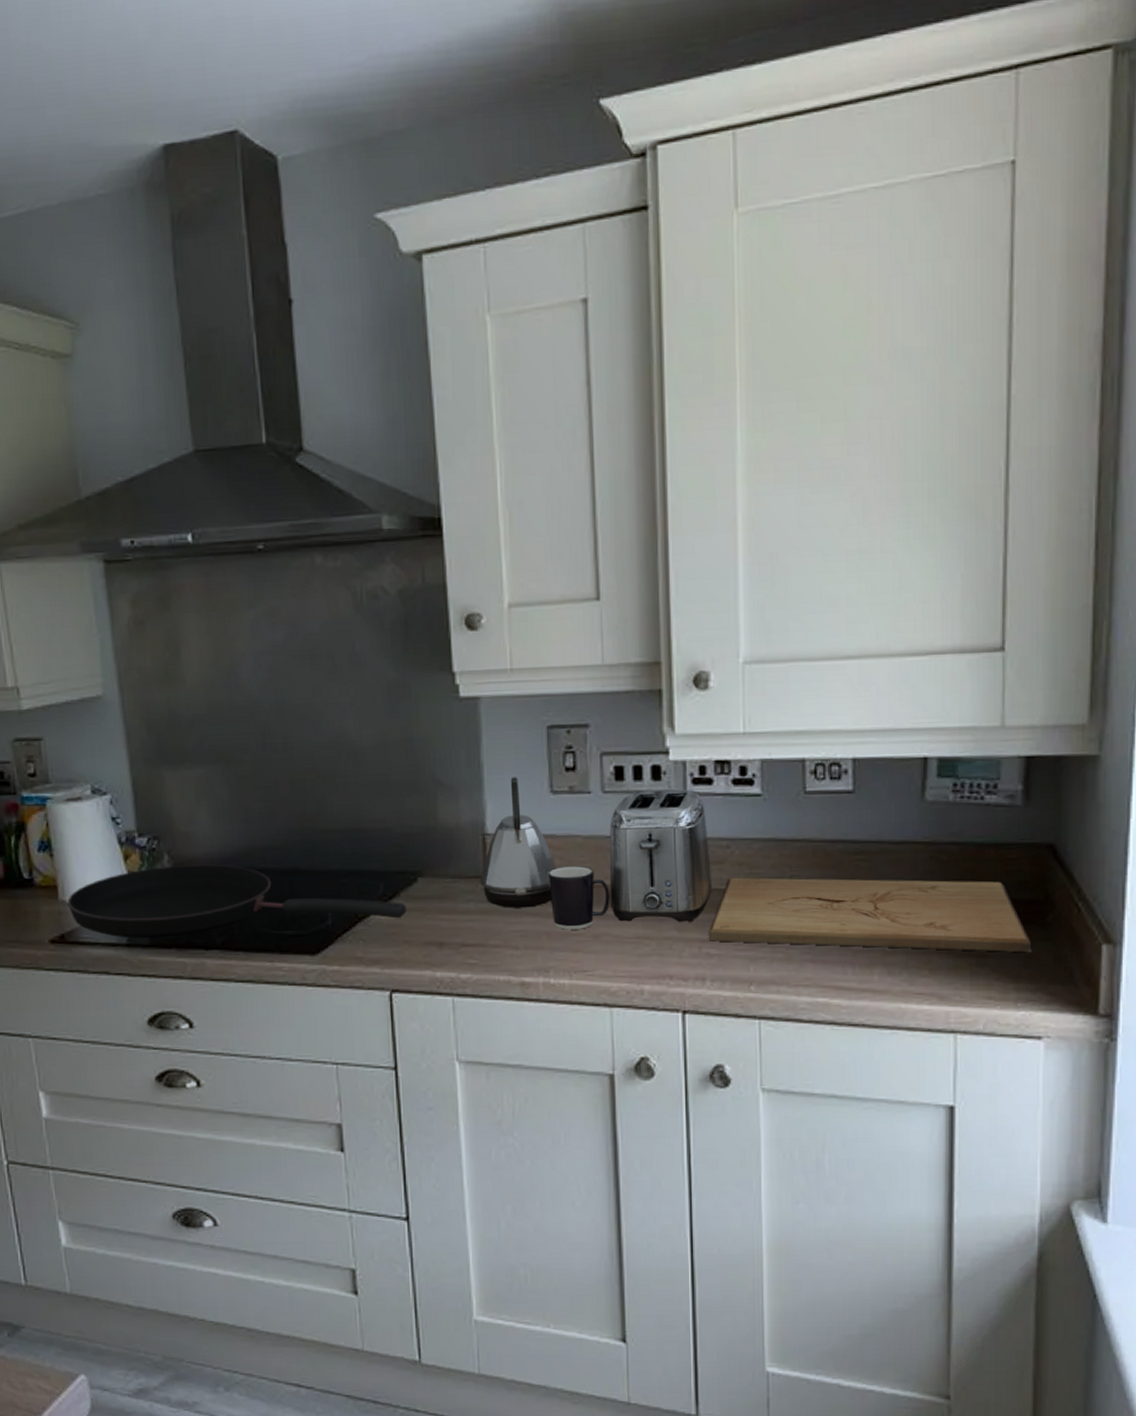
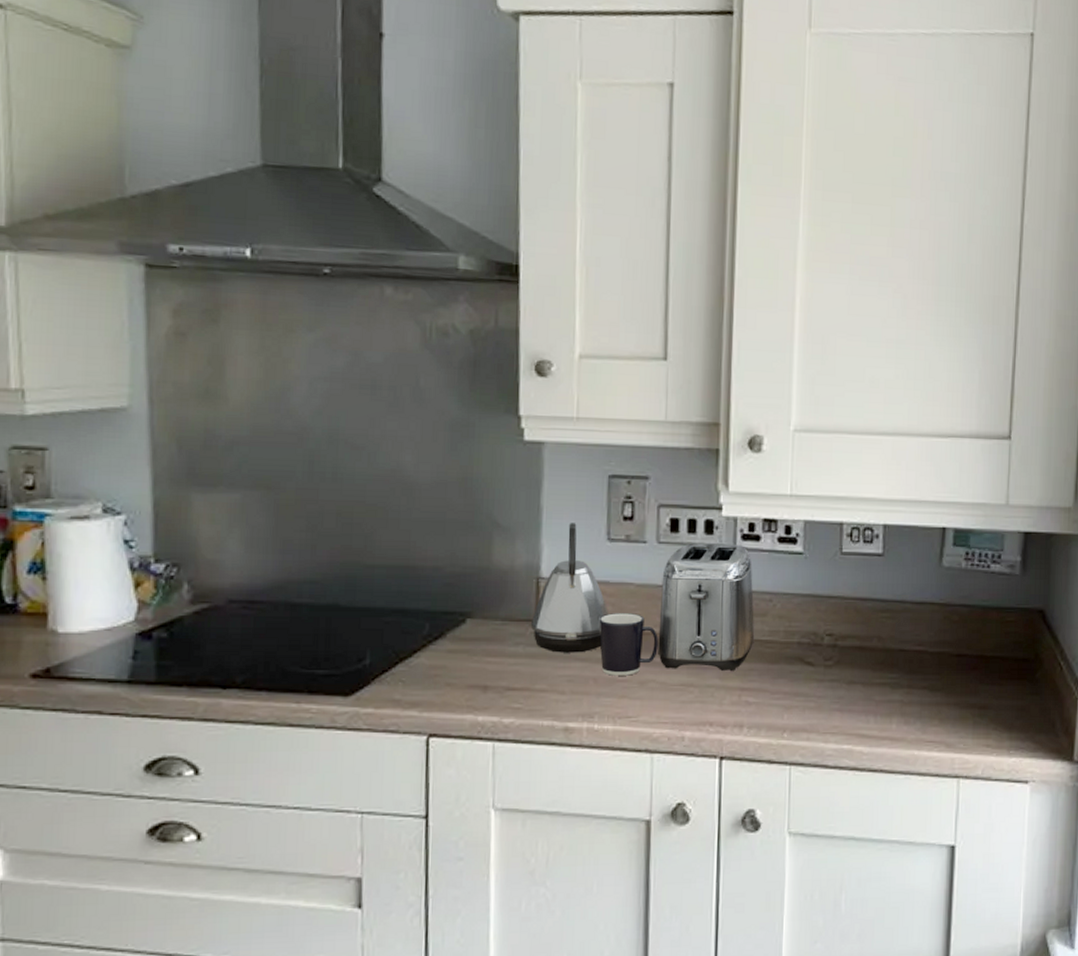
frying pan: present [67,864,407,938] -> none [57,596,452,674]
cutting board: present [708,877,1032,953] -> none [748,629,1023,706]

